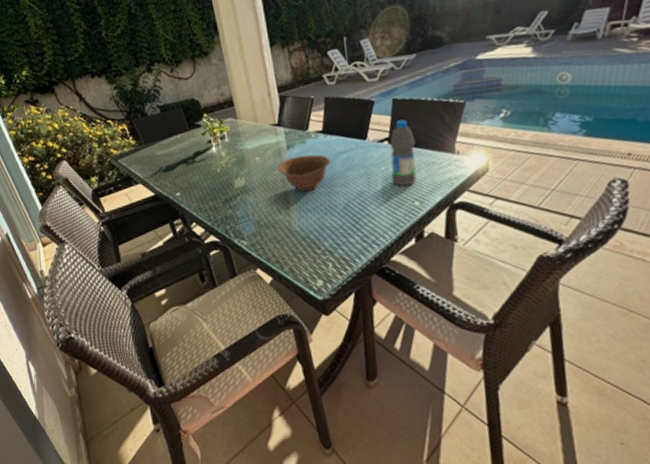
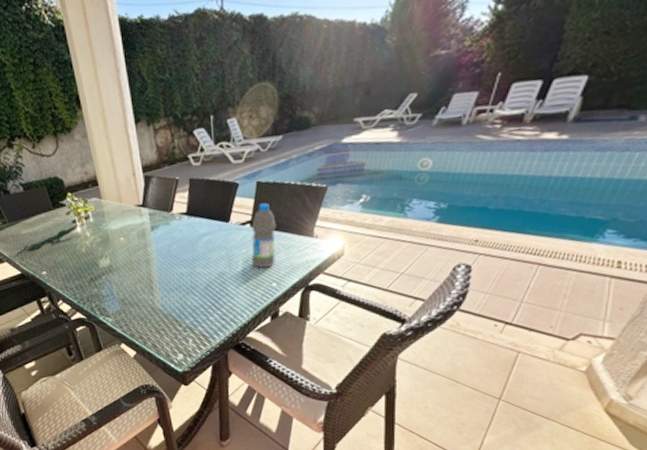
bowl: present [278,154,331,192] -> none [142,236,194,272]

